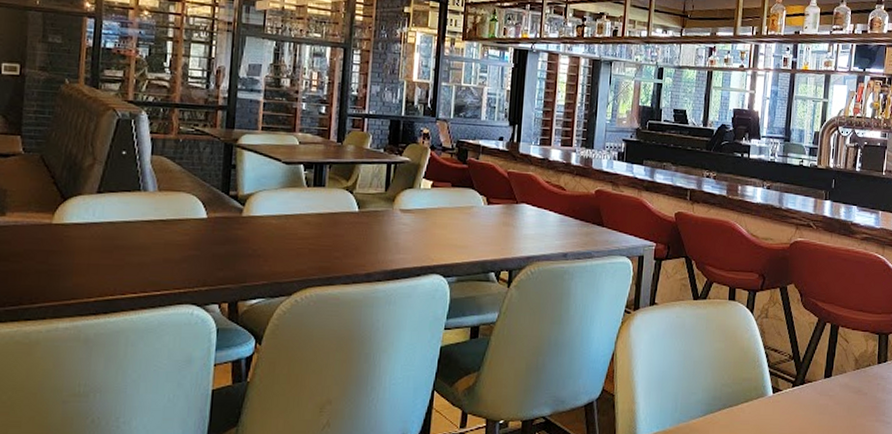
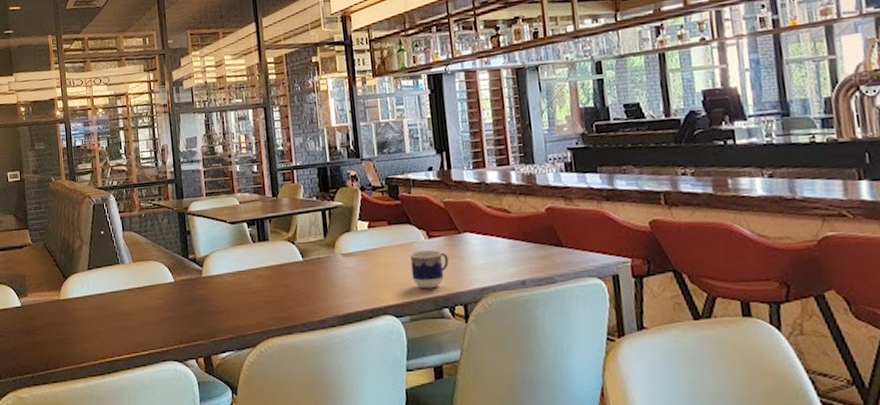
cup: none [466,215,503,253] -> present [410,250,449,289]

